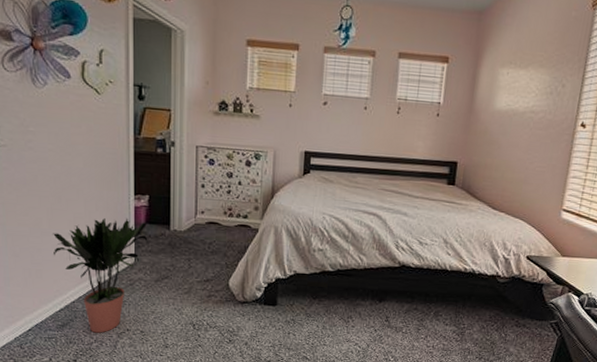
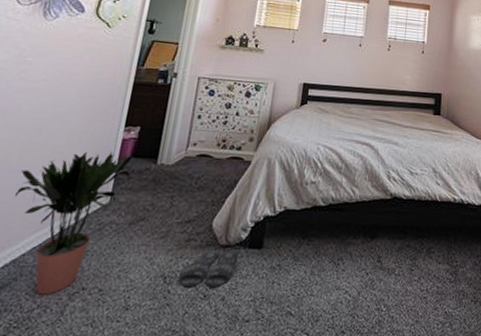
slippers: none [206,305,257,335] -> present [179,250,239,288]

